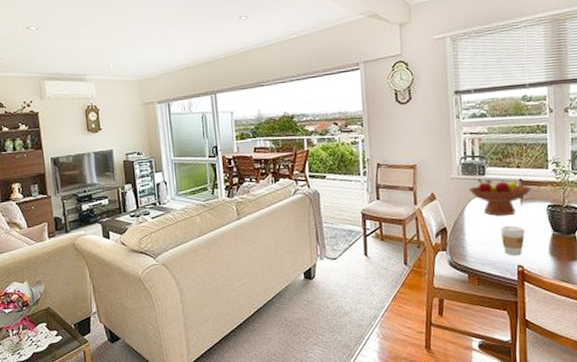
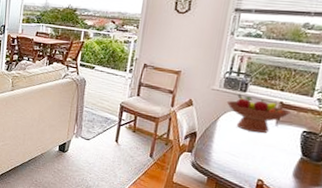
coffee cup: present [500,225,525,256] -> none [247,141,274,171]

